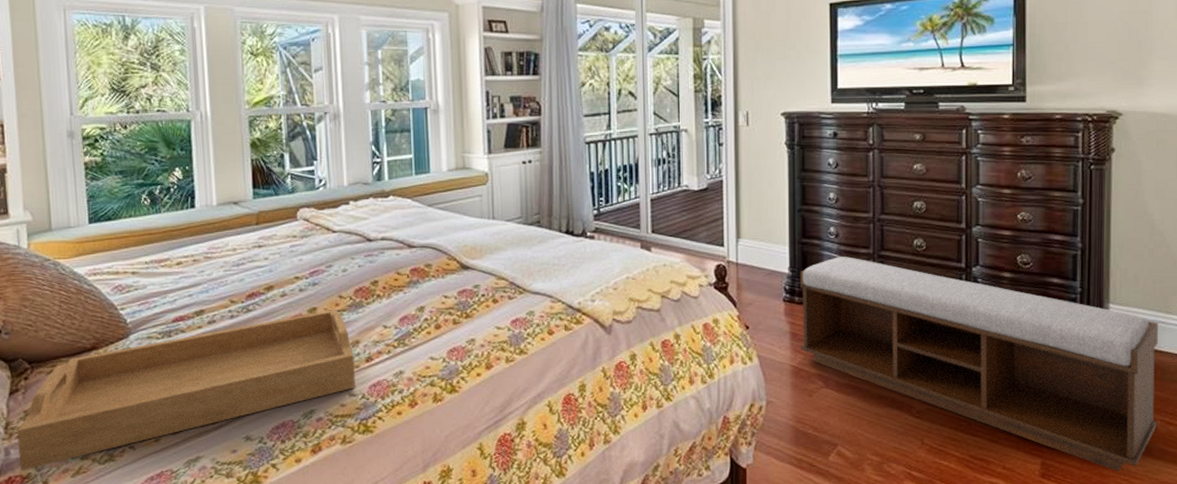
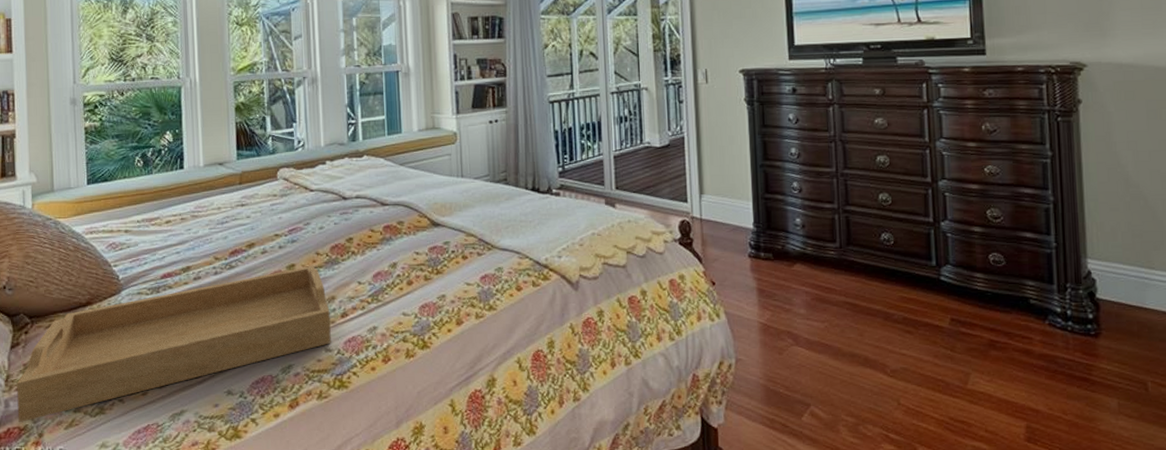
bench: present [800,257,1158,472] -> none [765,212,1148,437]

